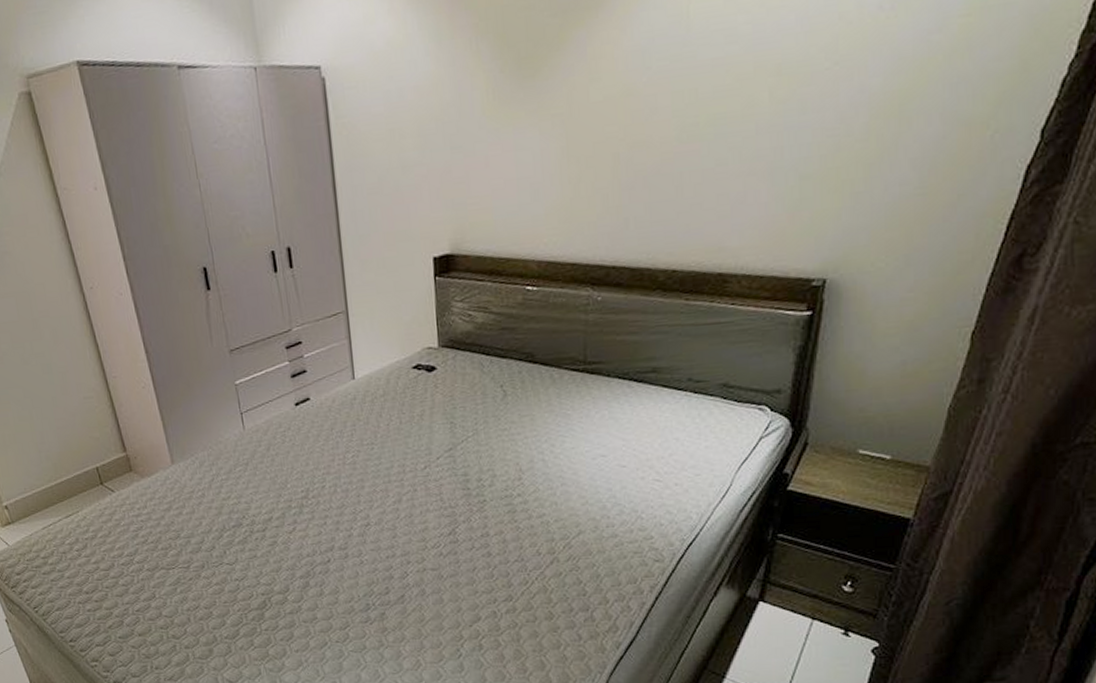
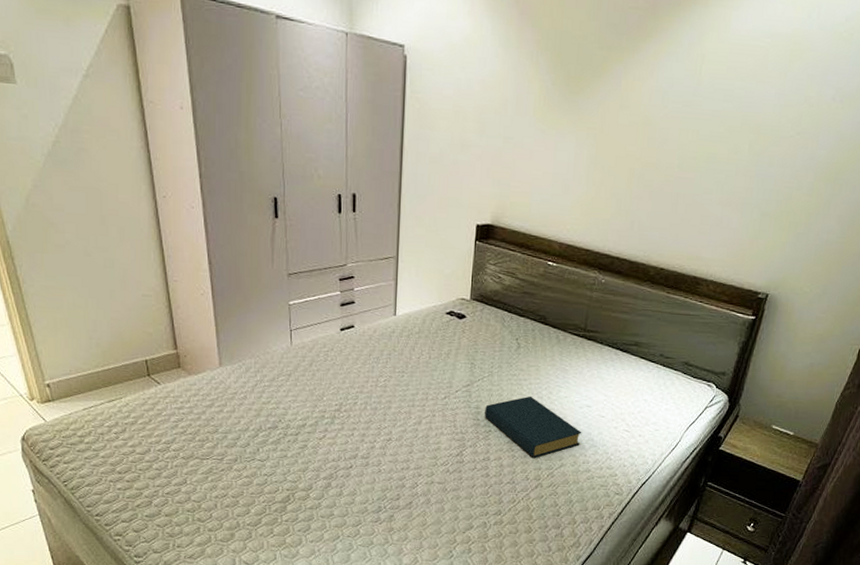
hardback book: none [475,452,600,527] -> present [485,396,582,458]

